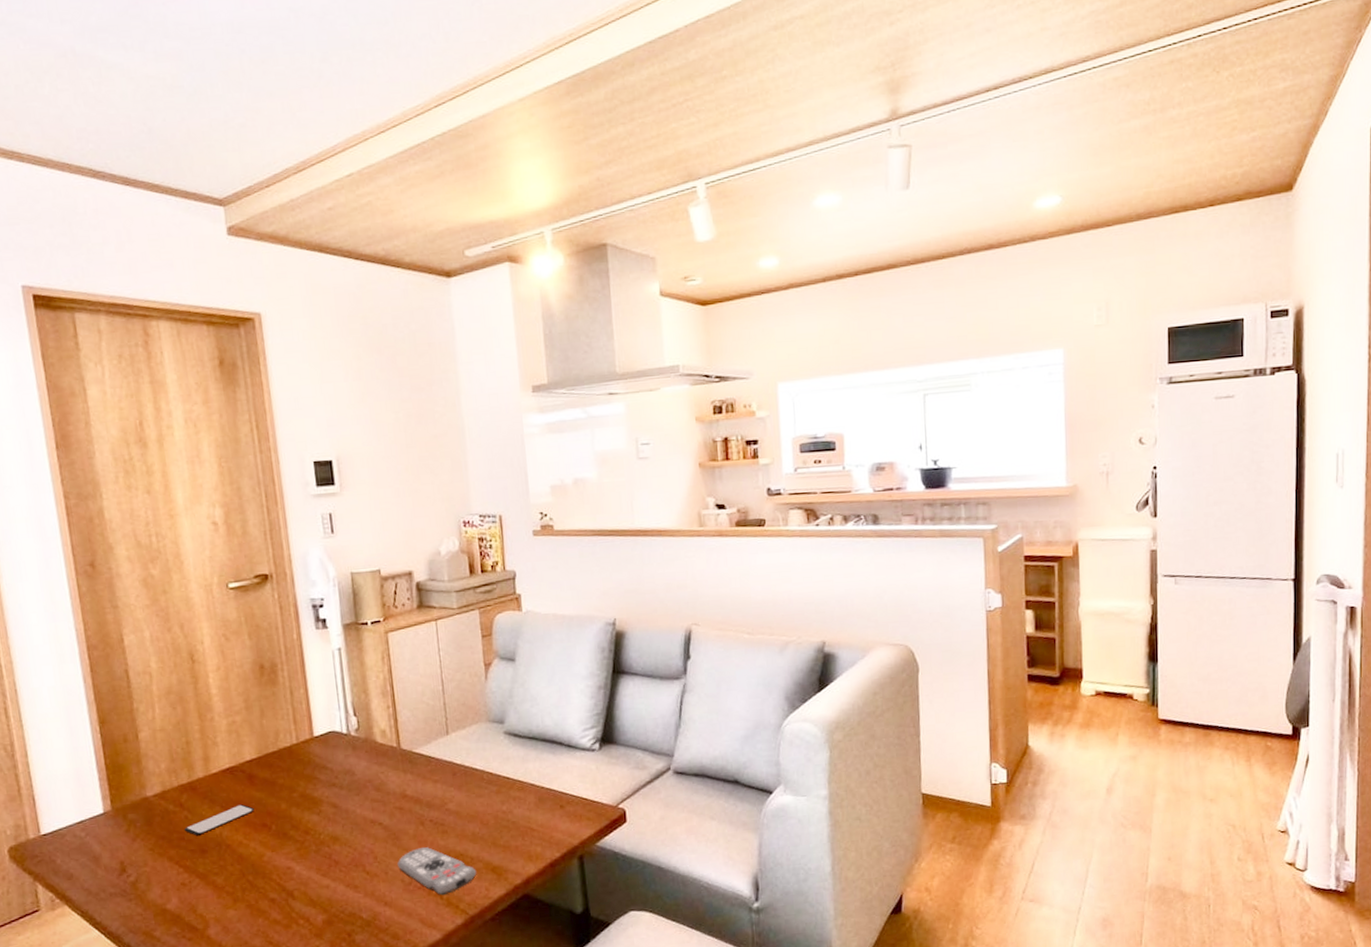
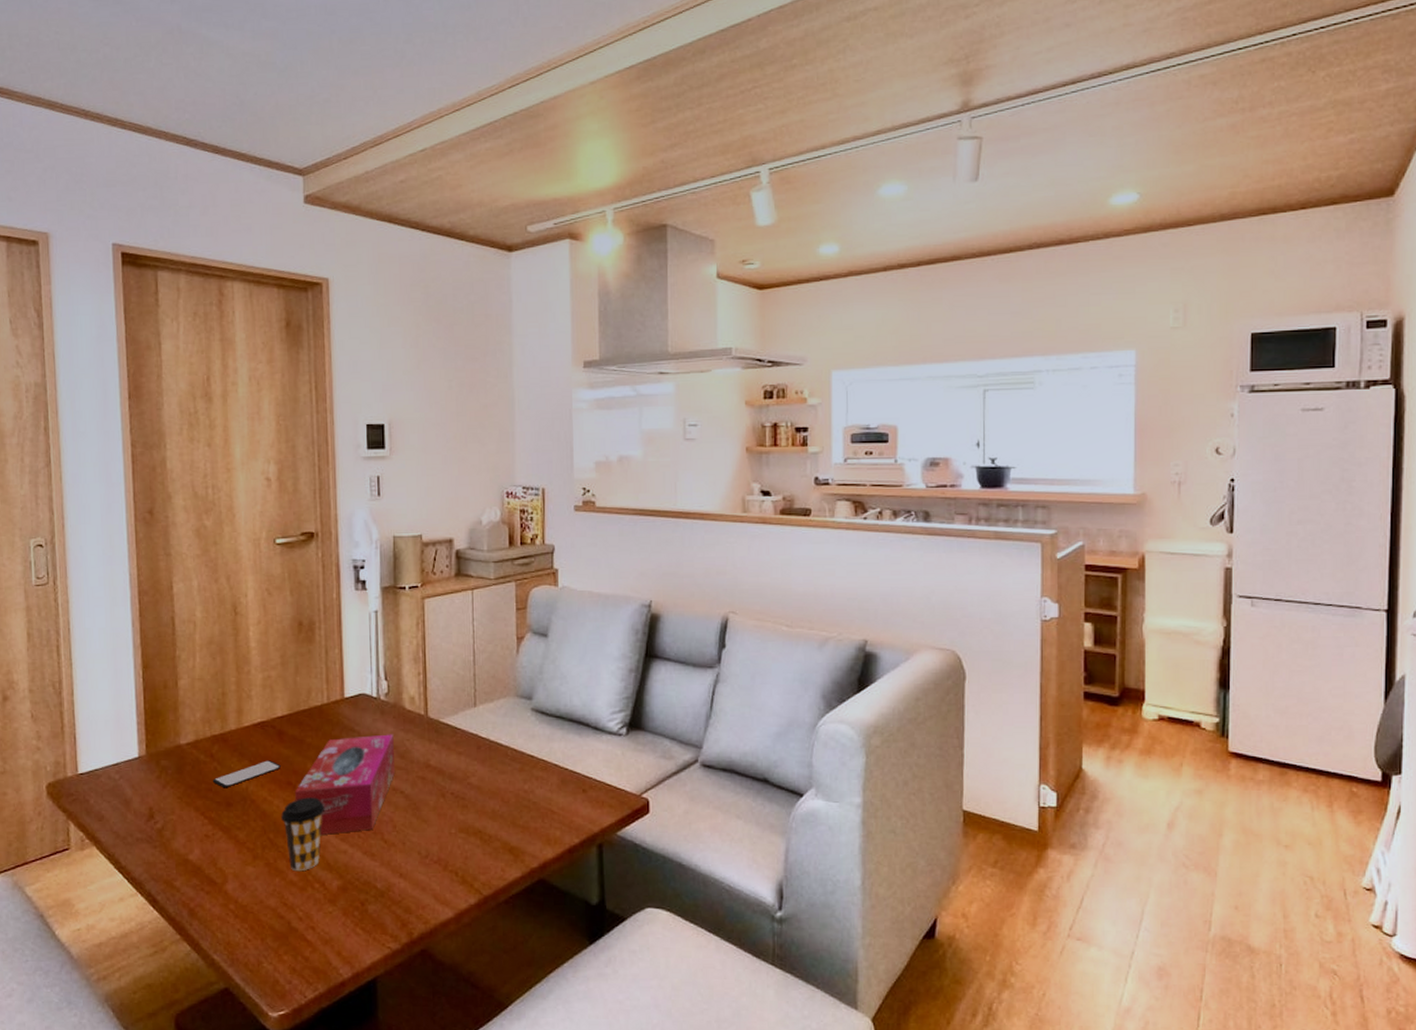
coffee cup: none [259,836,304,910] -> present [281,797,325,872]
tissue box: none [270,768,372,872] -> present [294,734,395,835]
remote control: present [397,847,477,896] -> none [416,821,494,872]

